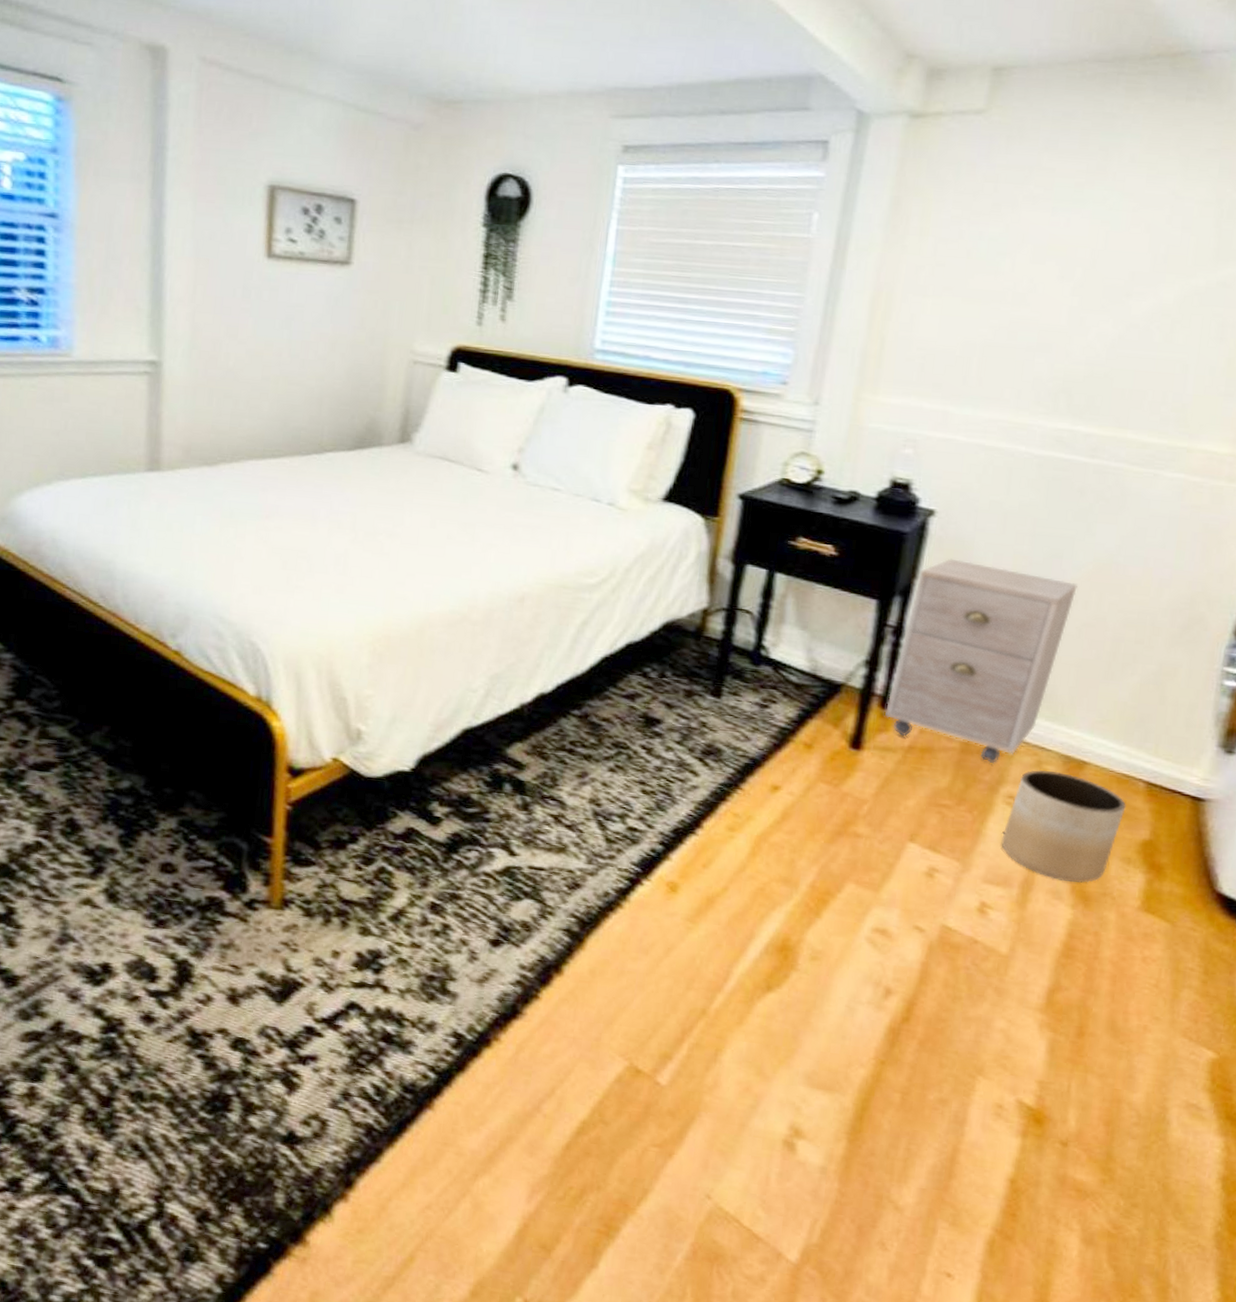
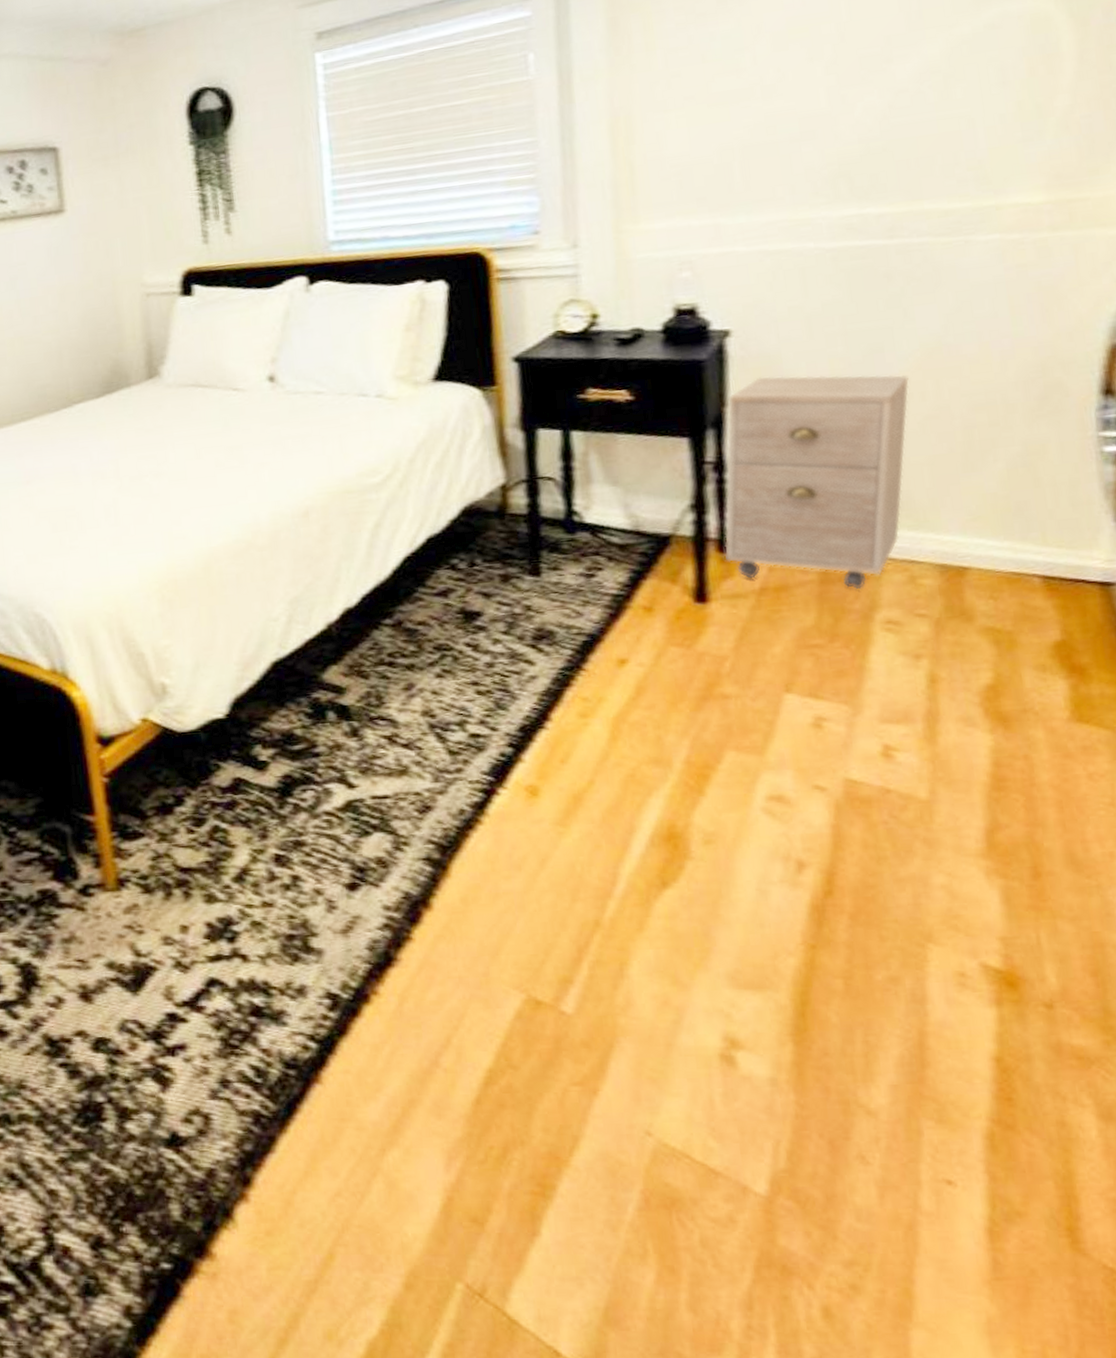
planter: present [1001,770,1126,883] -> none [890,584,1025,705]

